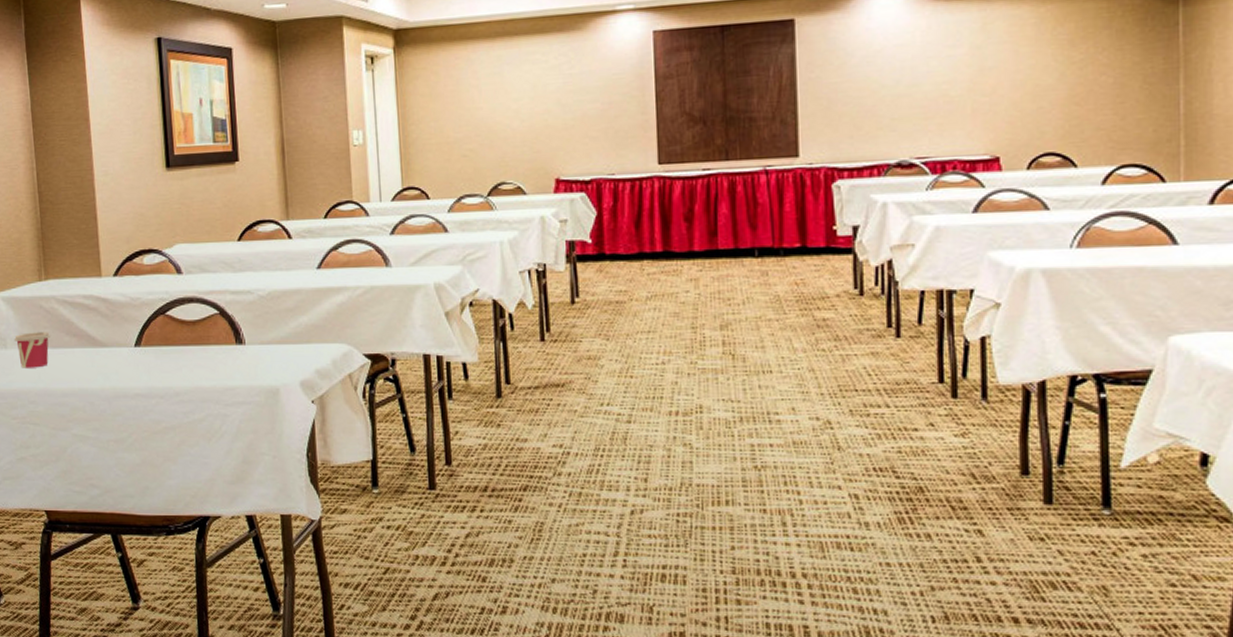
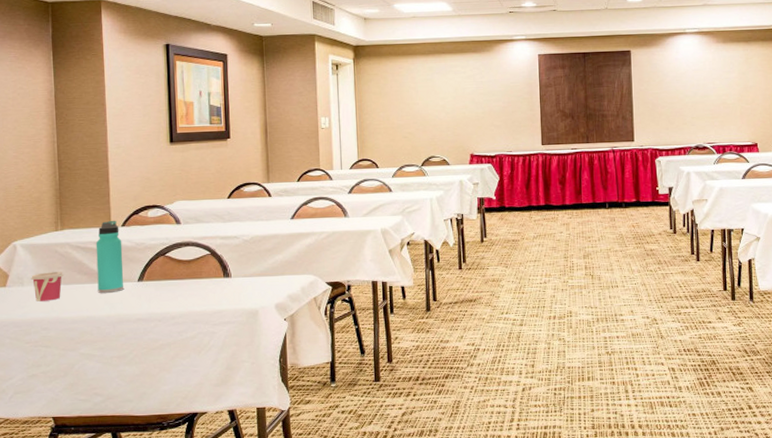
thermos bottle: none [84,268,118,360] -> present [95,220,124,293]

